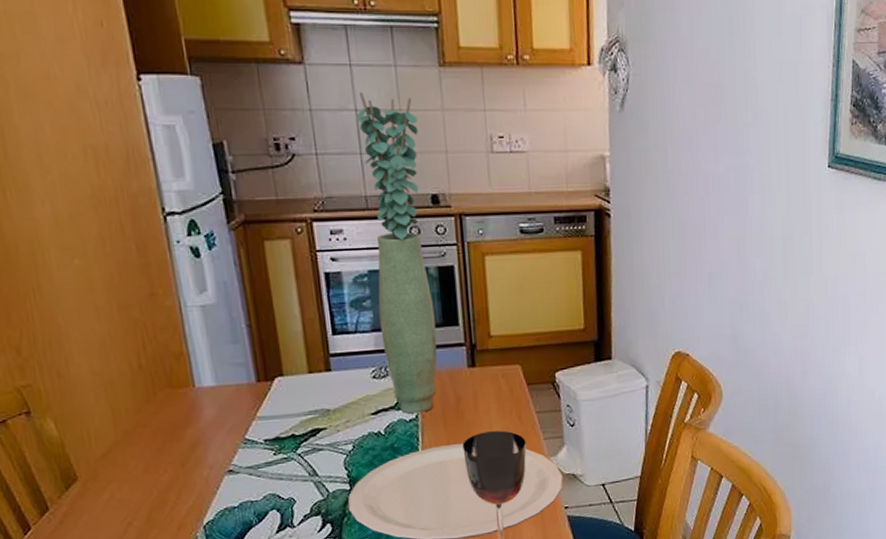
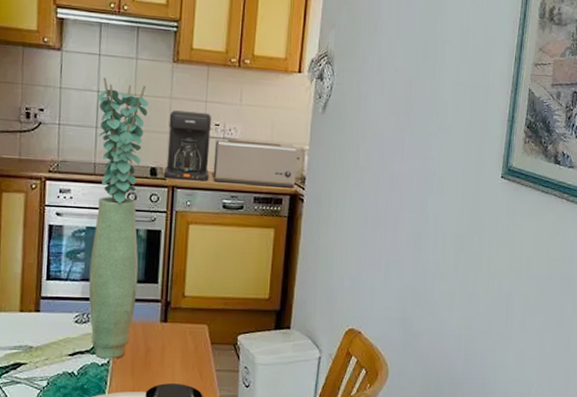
coffee maker: none [444,124,500,206] -> present [163,110,211,181]
toaster: none [501,151,600,205] -> present [212,137,299,188]

